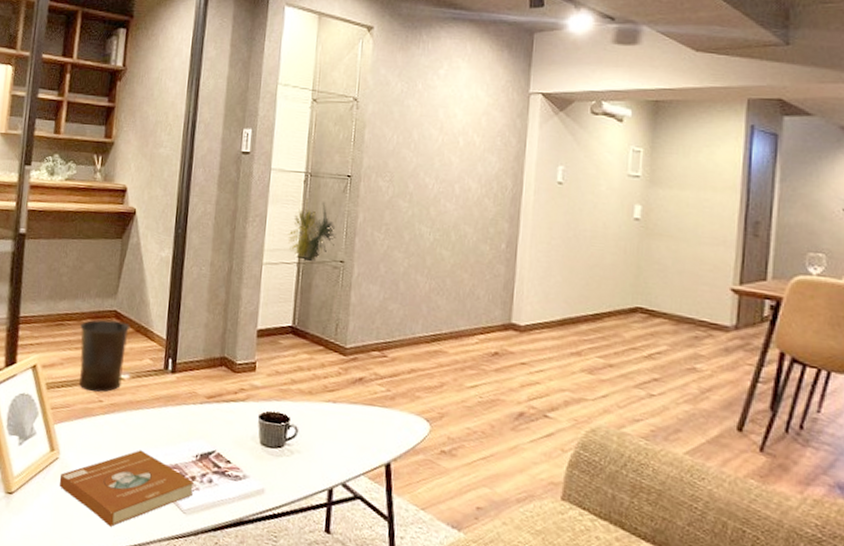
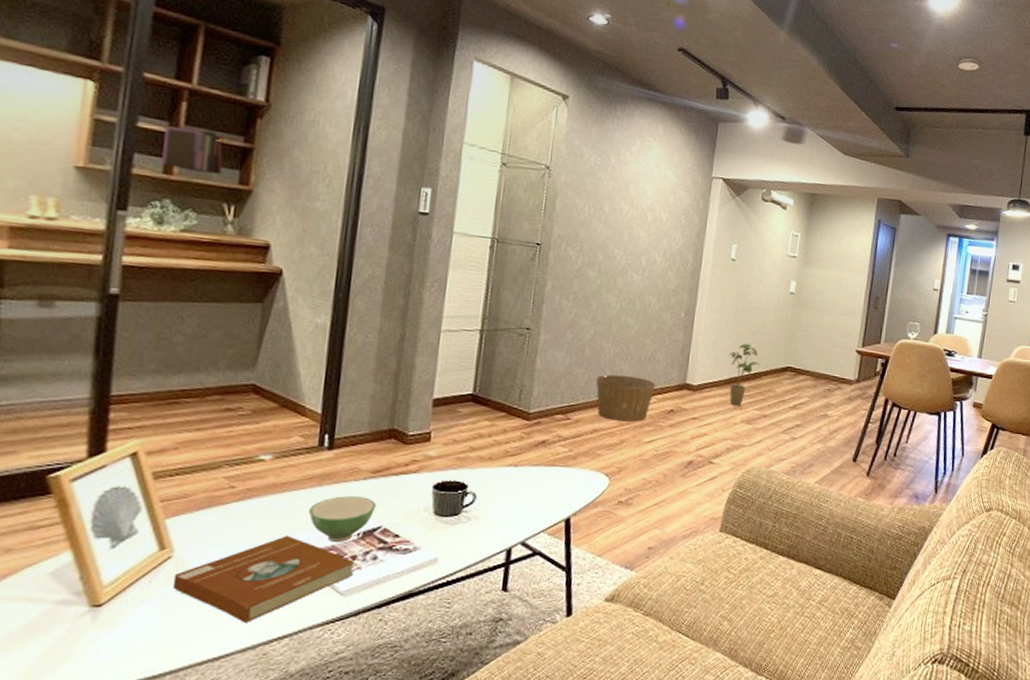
books: none [53,95,94,132] -> present [161,126,223,175]
waste bin: present [79,319,131,392] -> none [202,394,275,477]
bowl: none [156,417,211,462] -> present [308,496,377,542]
plant: present [288,198,337,261] -> none [470,264,523,328]
basket: none [412,311,477,364] -> present [596,375,656,422]
house plant: none [561,278,601,353] -> present [729,343,760,407]

